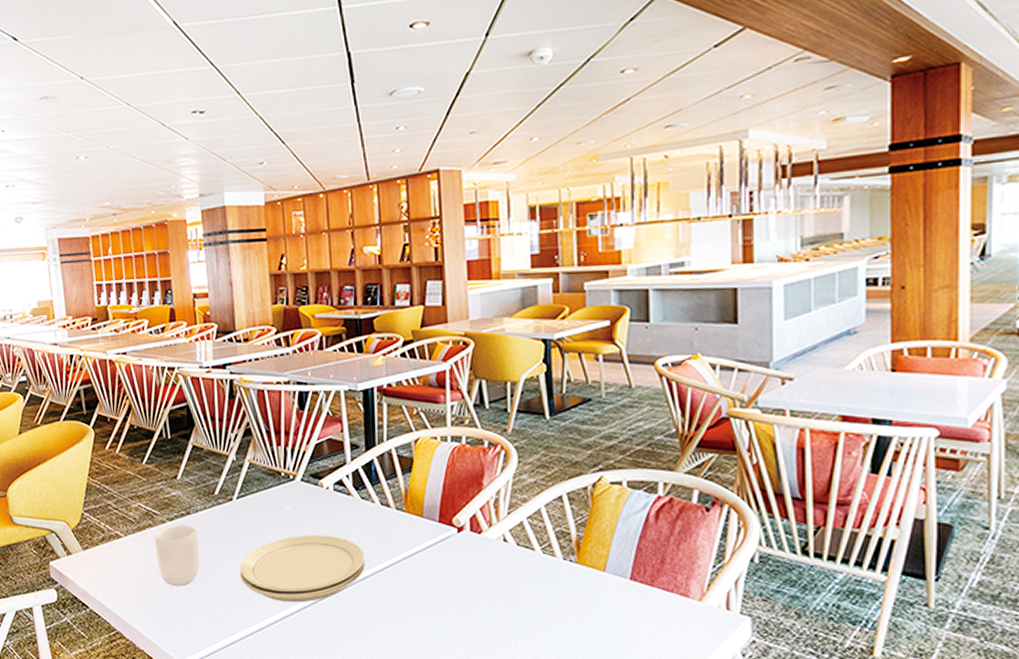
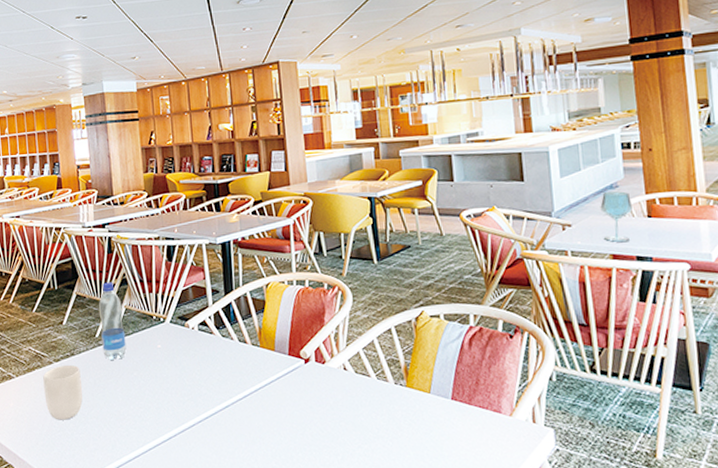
bottle: none [217,432,250,522] -> present [98,282,126,361]
plate: present [239,535,366,603] -> none [117,370,227,432]
wine glass: none [832,339,874,402] -> present [600,191,633,243]

